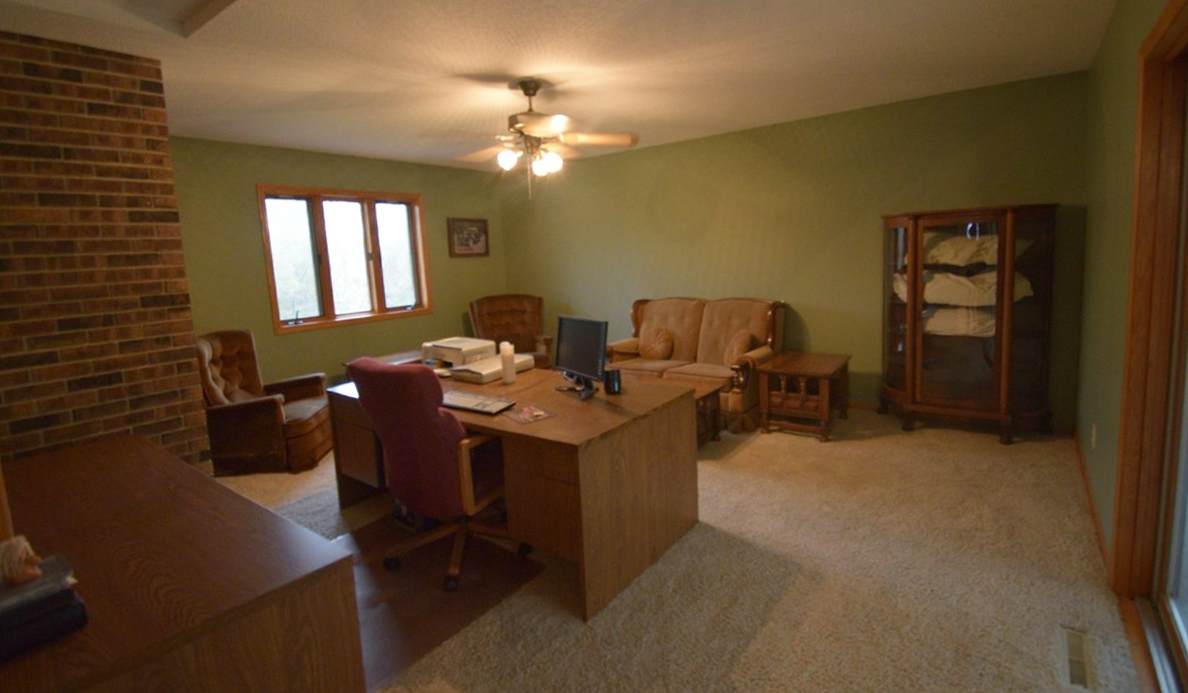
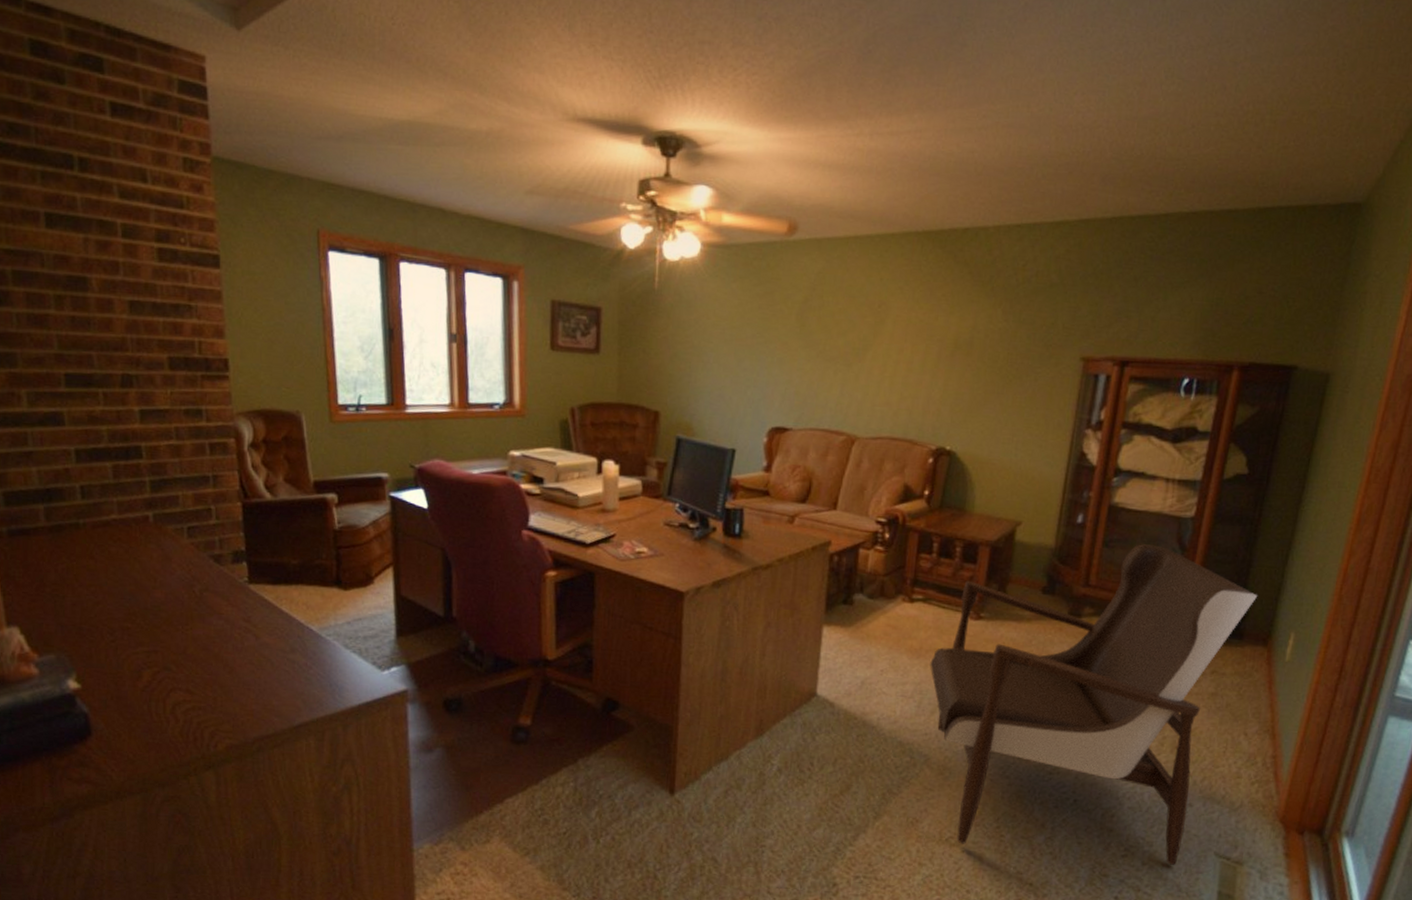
armchair: none [791,362,1060,640] -> present [930,543,1258,865]

